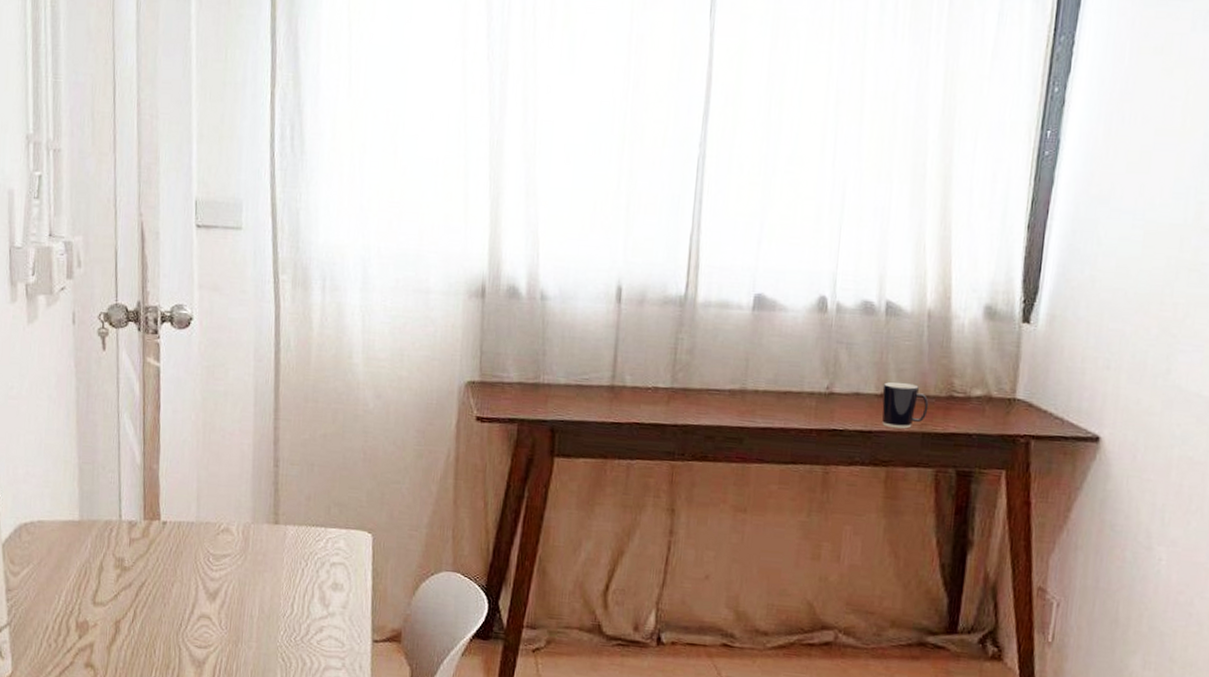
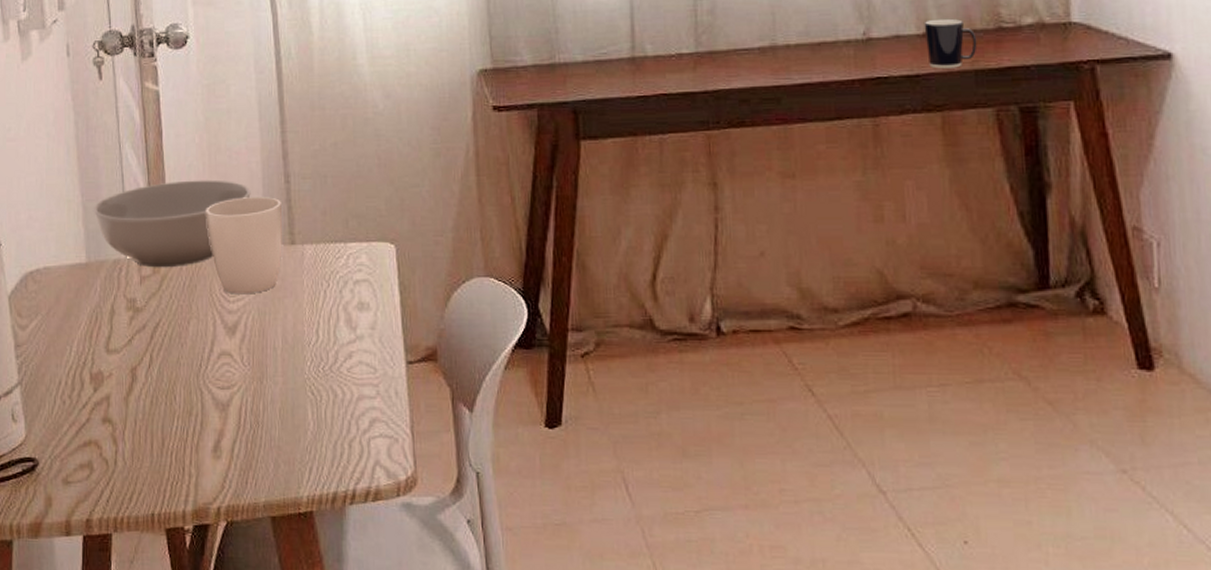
bowl: none [88,454,241,533] -> present [93,180,251,268]
cup: none [196,475,270,566] -> present [206,197,283,295]

